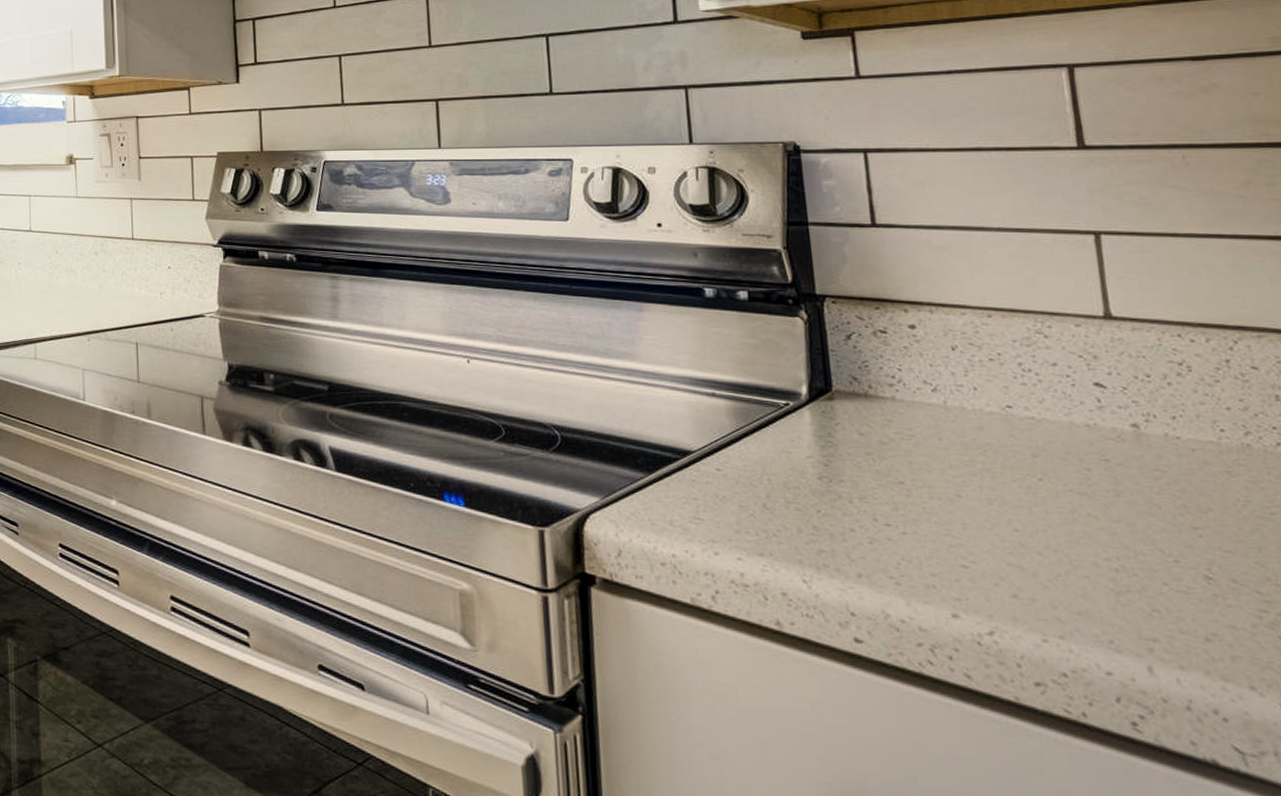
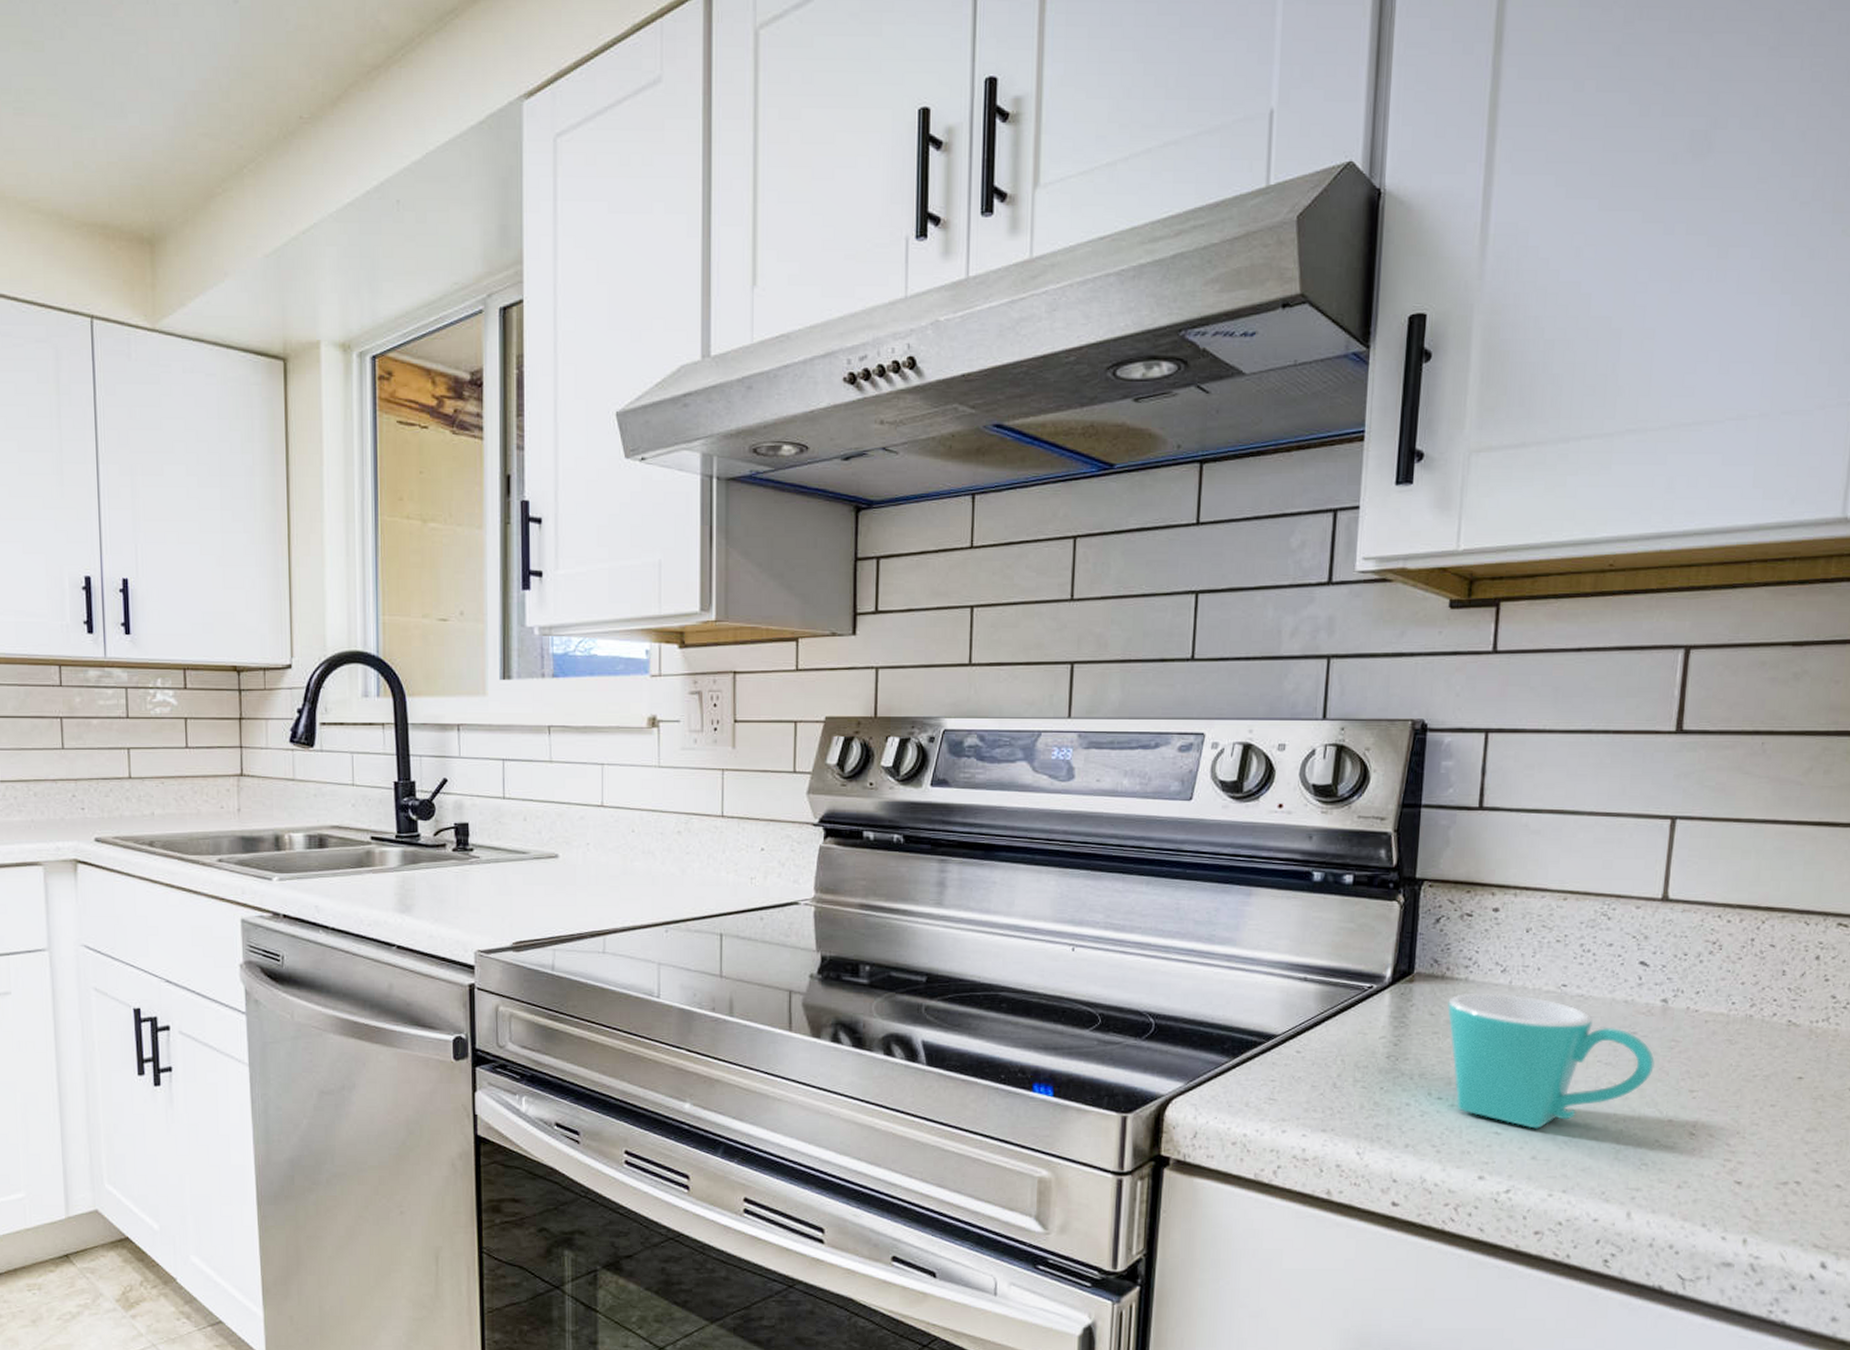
mug: none [877,412,1141,564] -> present [1447,992,1655,1129]

